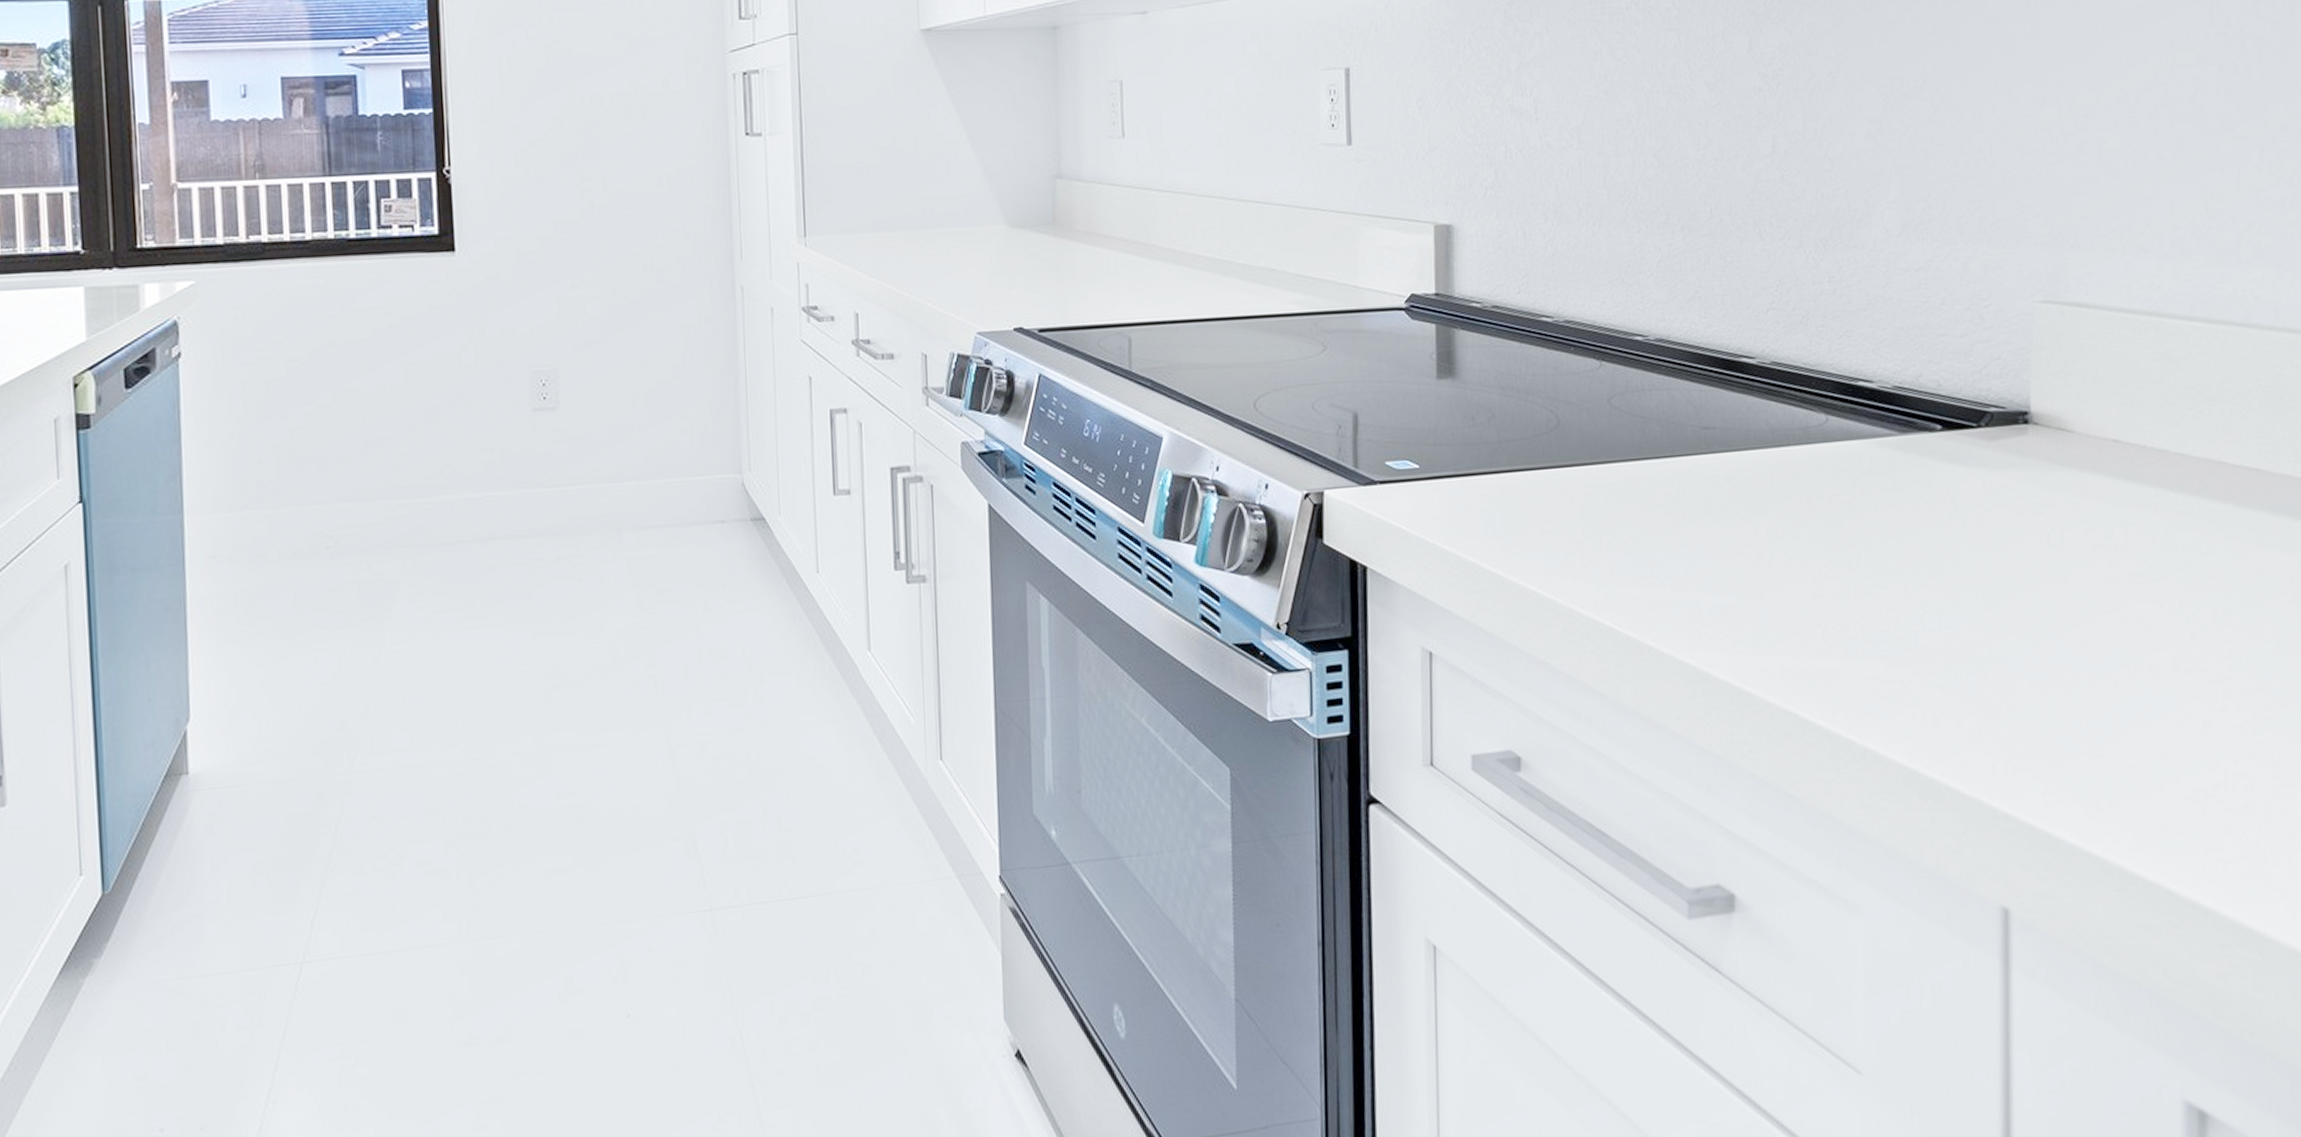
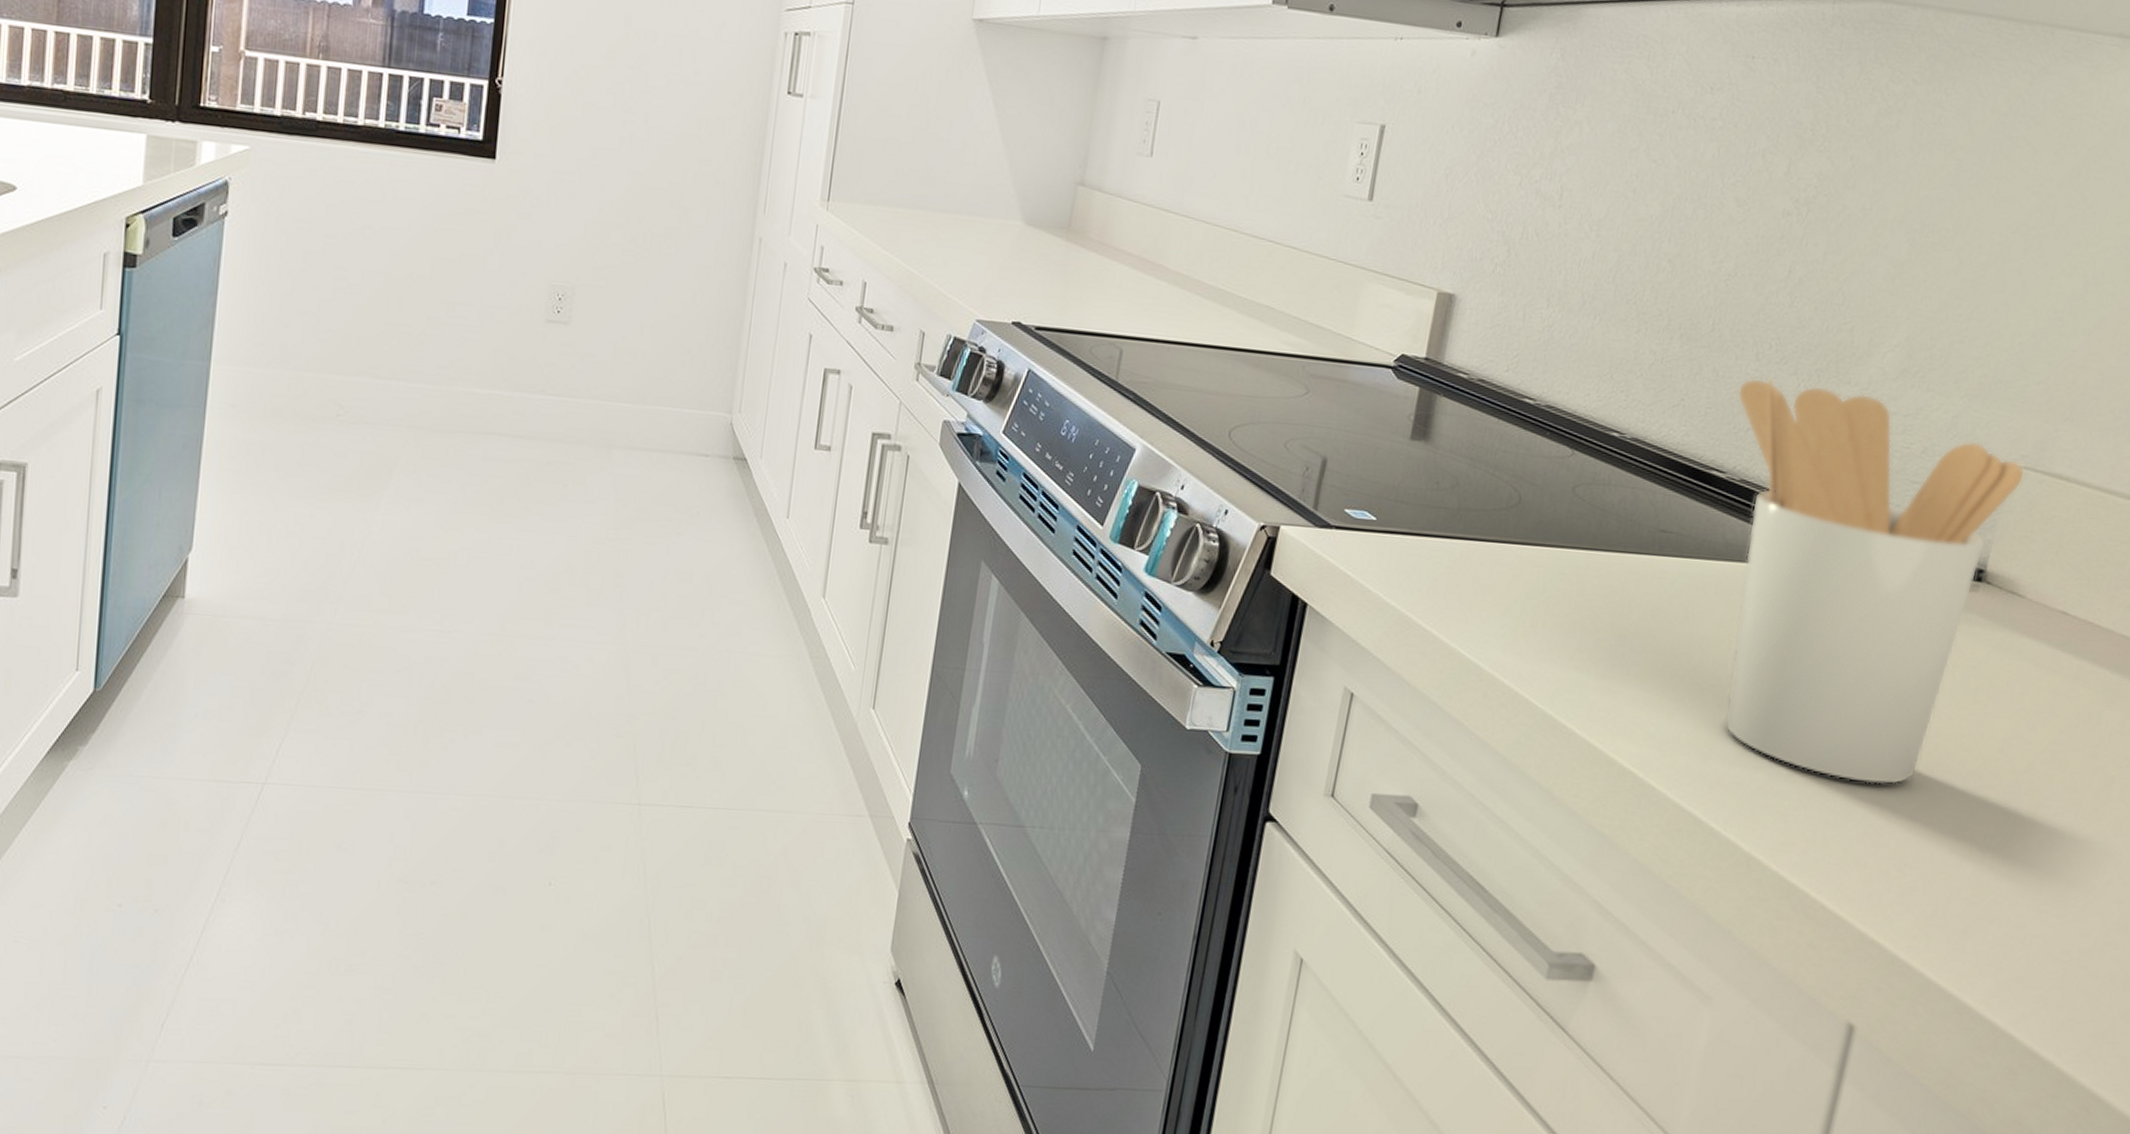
utensil holder: none [1749,255,2046,653] -> present [1724,378,2025,785]

